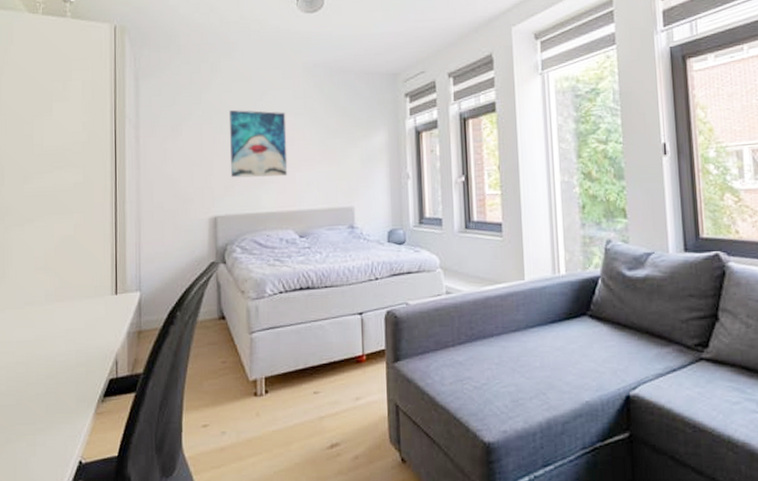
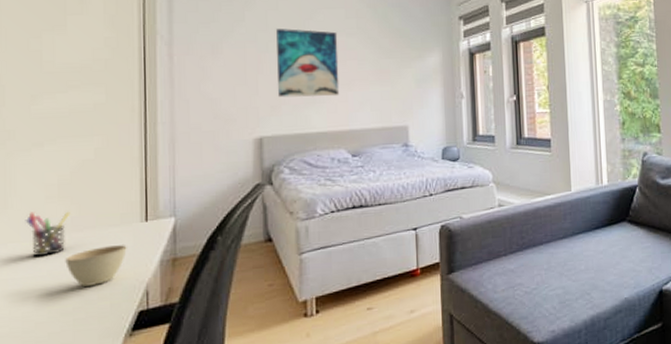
pen holder: none [19,282,54,323] -> present [25,211,71,257]
cup: none [50,316,100,353] -> present [65,245,127,287]

